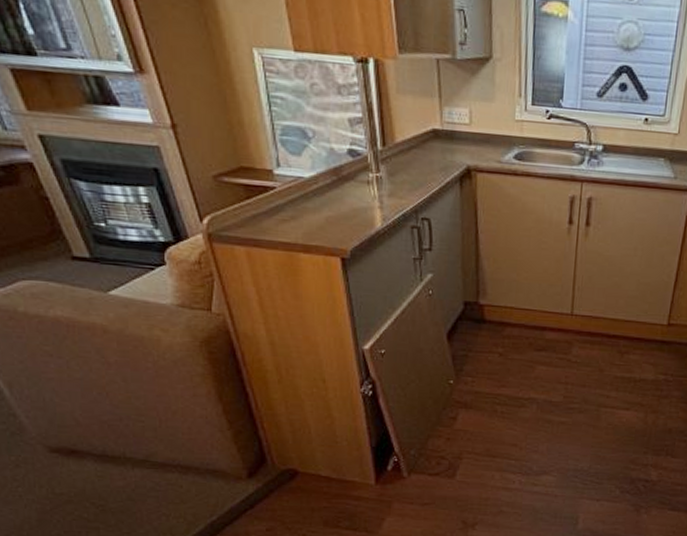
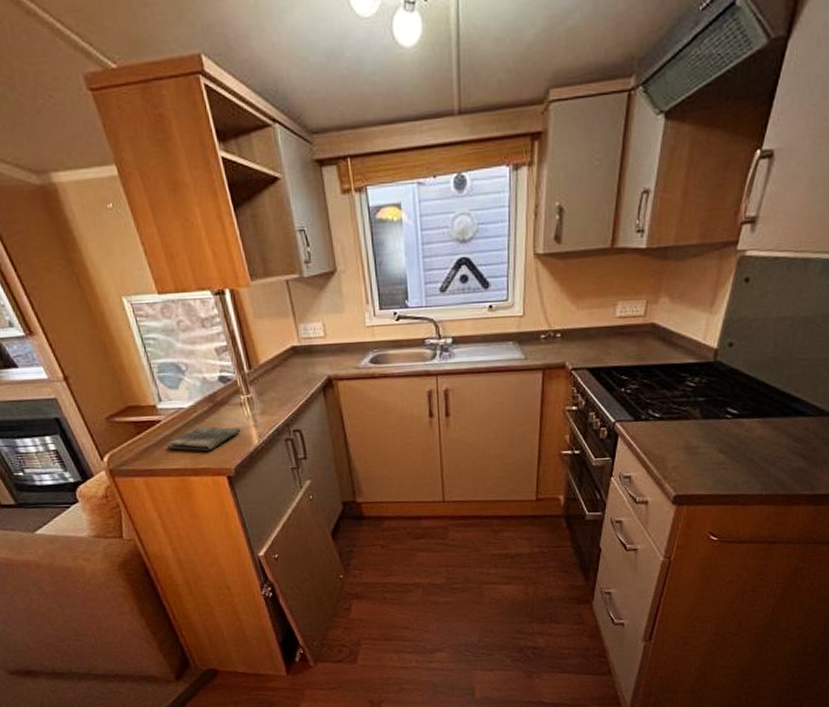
dish towel: none [278,199,364,228] -> present [167,426,241,451]

